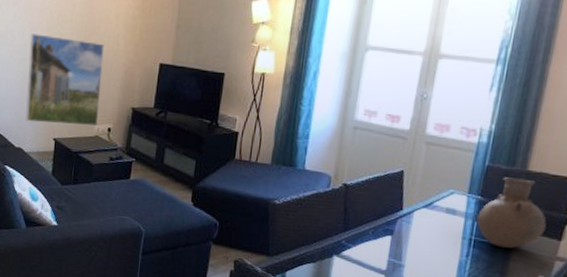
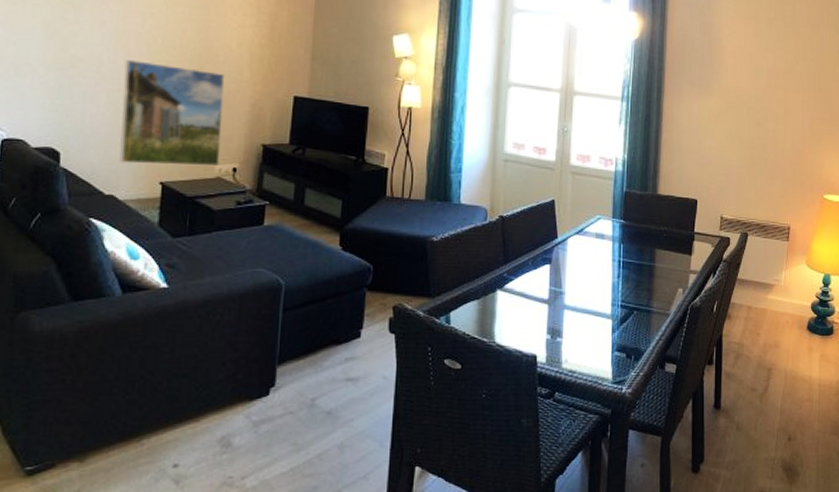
vase: present [476,177,547,249] -> none [623,201,678,266]

